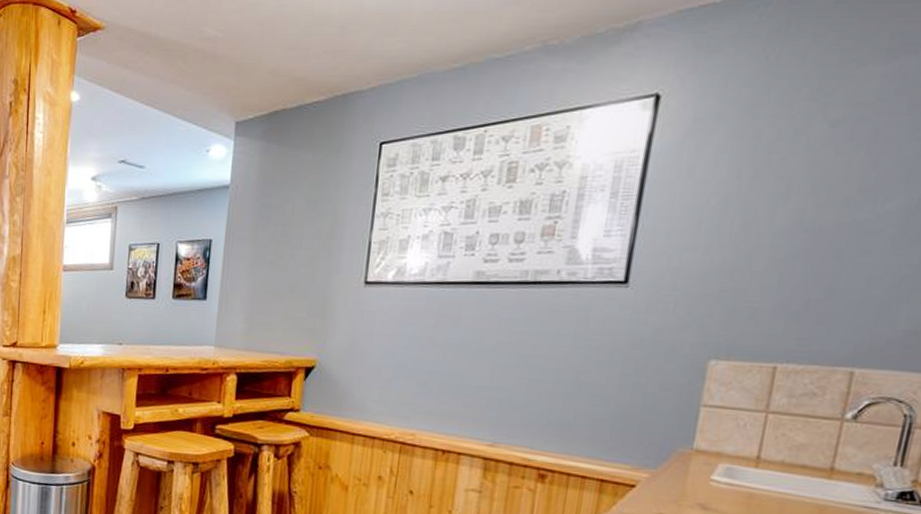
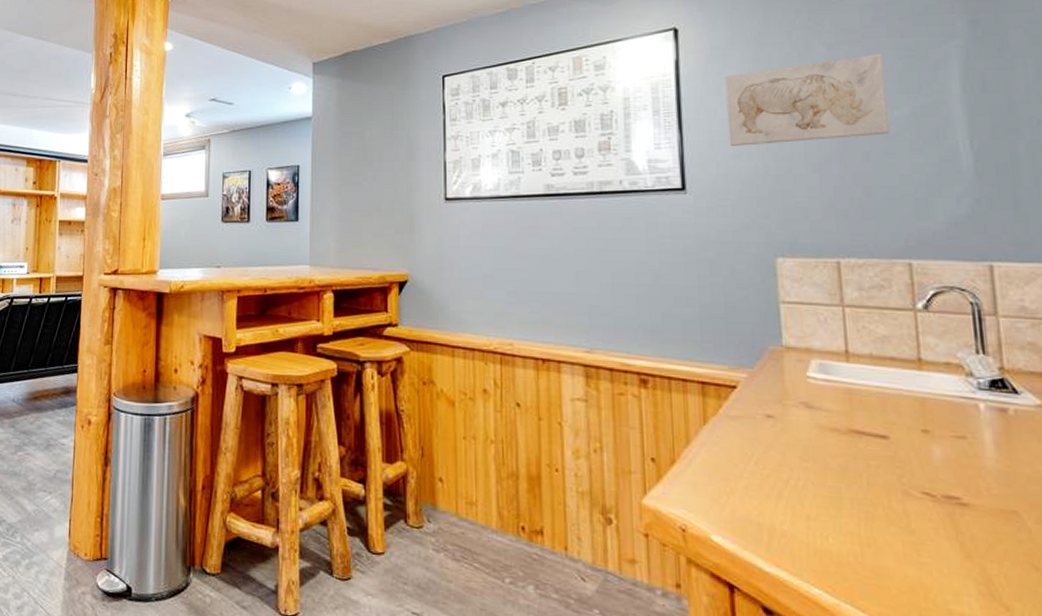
wall art: none [688,134,892,238] -> present [725,54,890,147]

